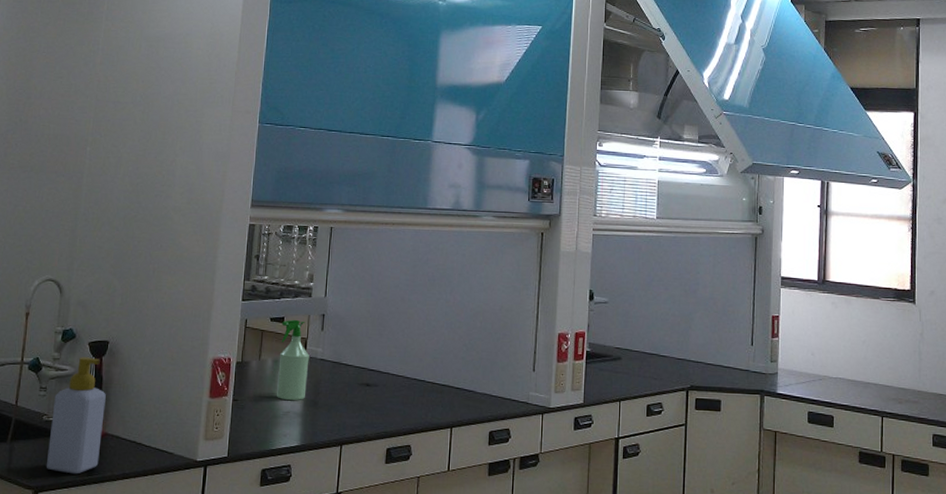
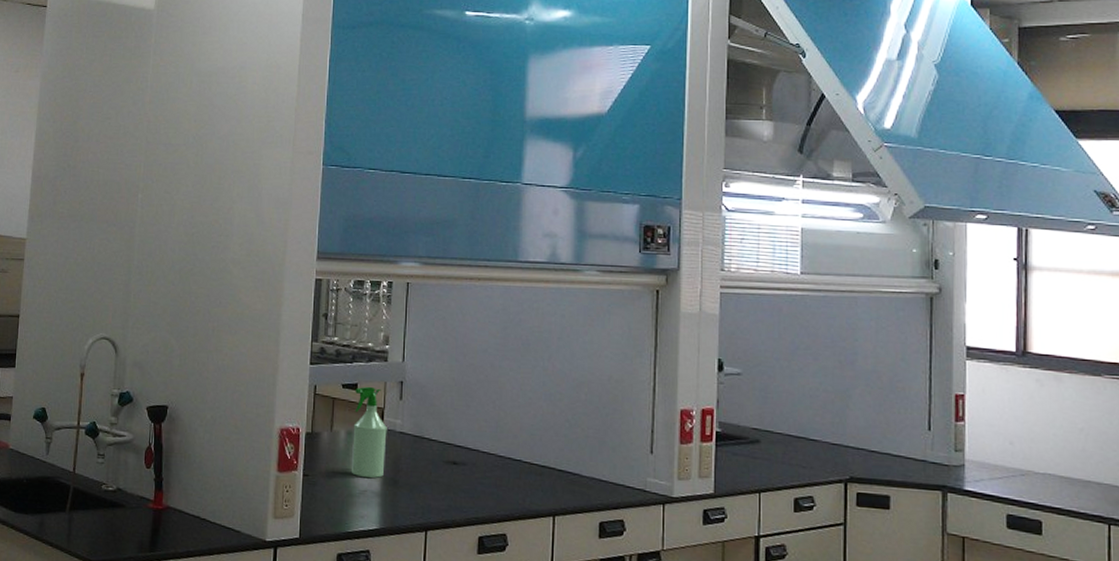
soap bottle: present [46,357,106,474] -> none [106,422,167,550]

